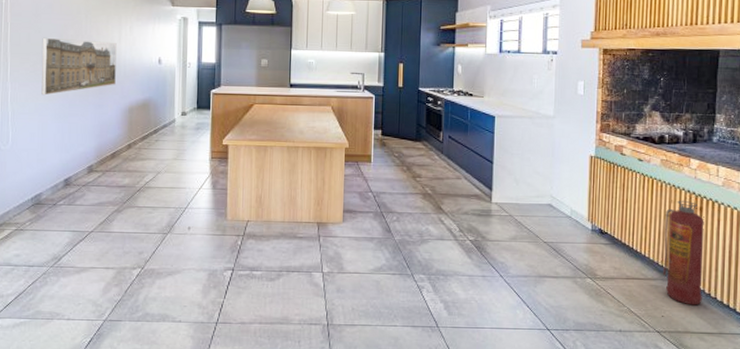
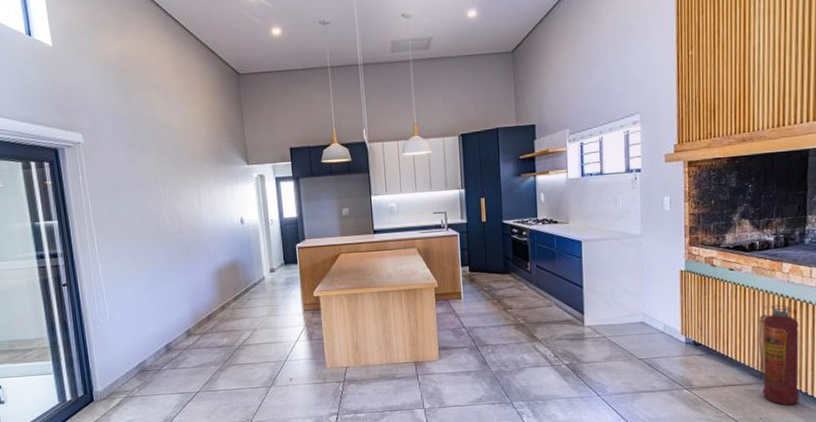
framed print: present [41,37,117,96] -> none [123,207,202,267]

